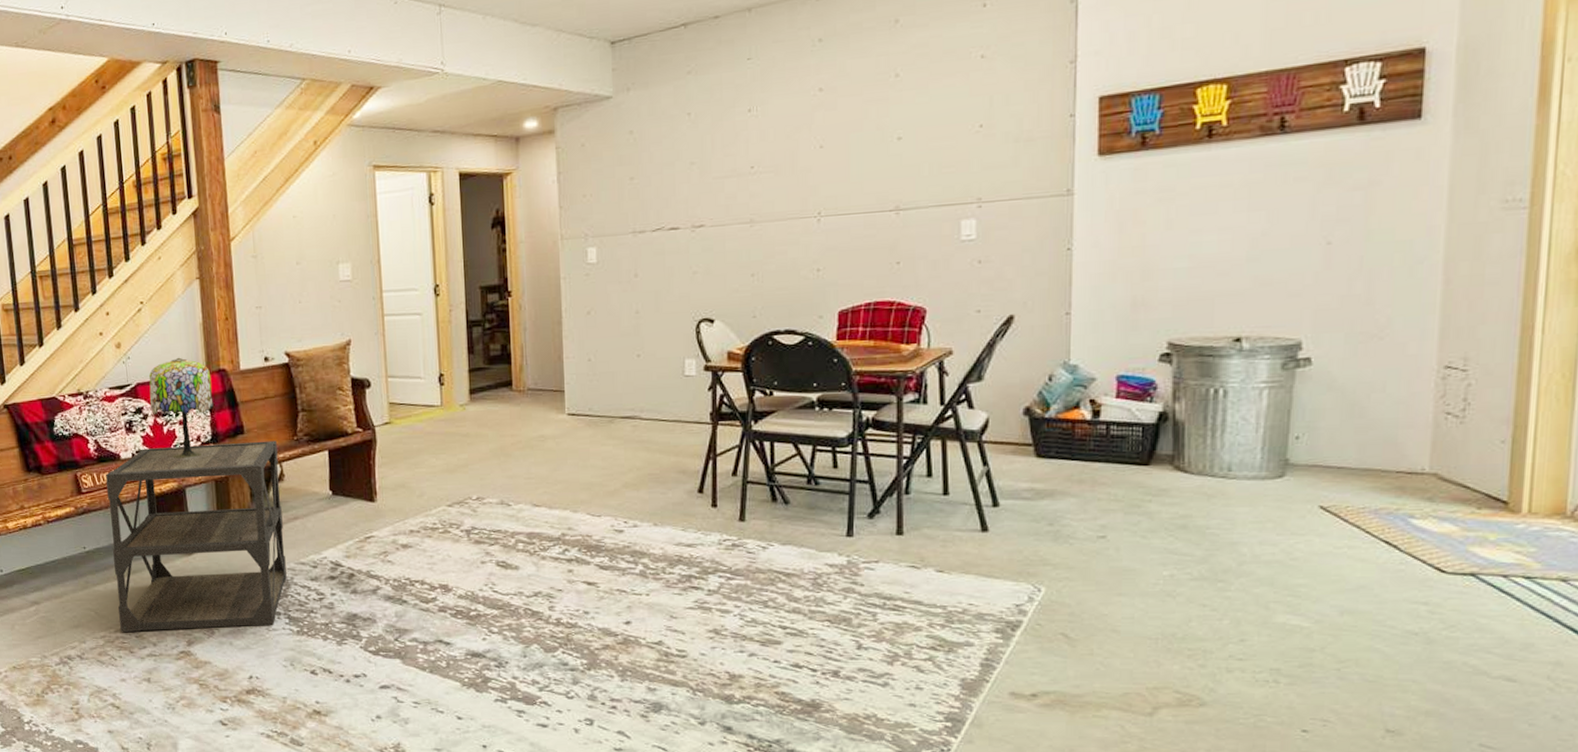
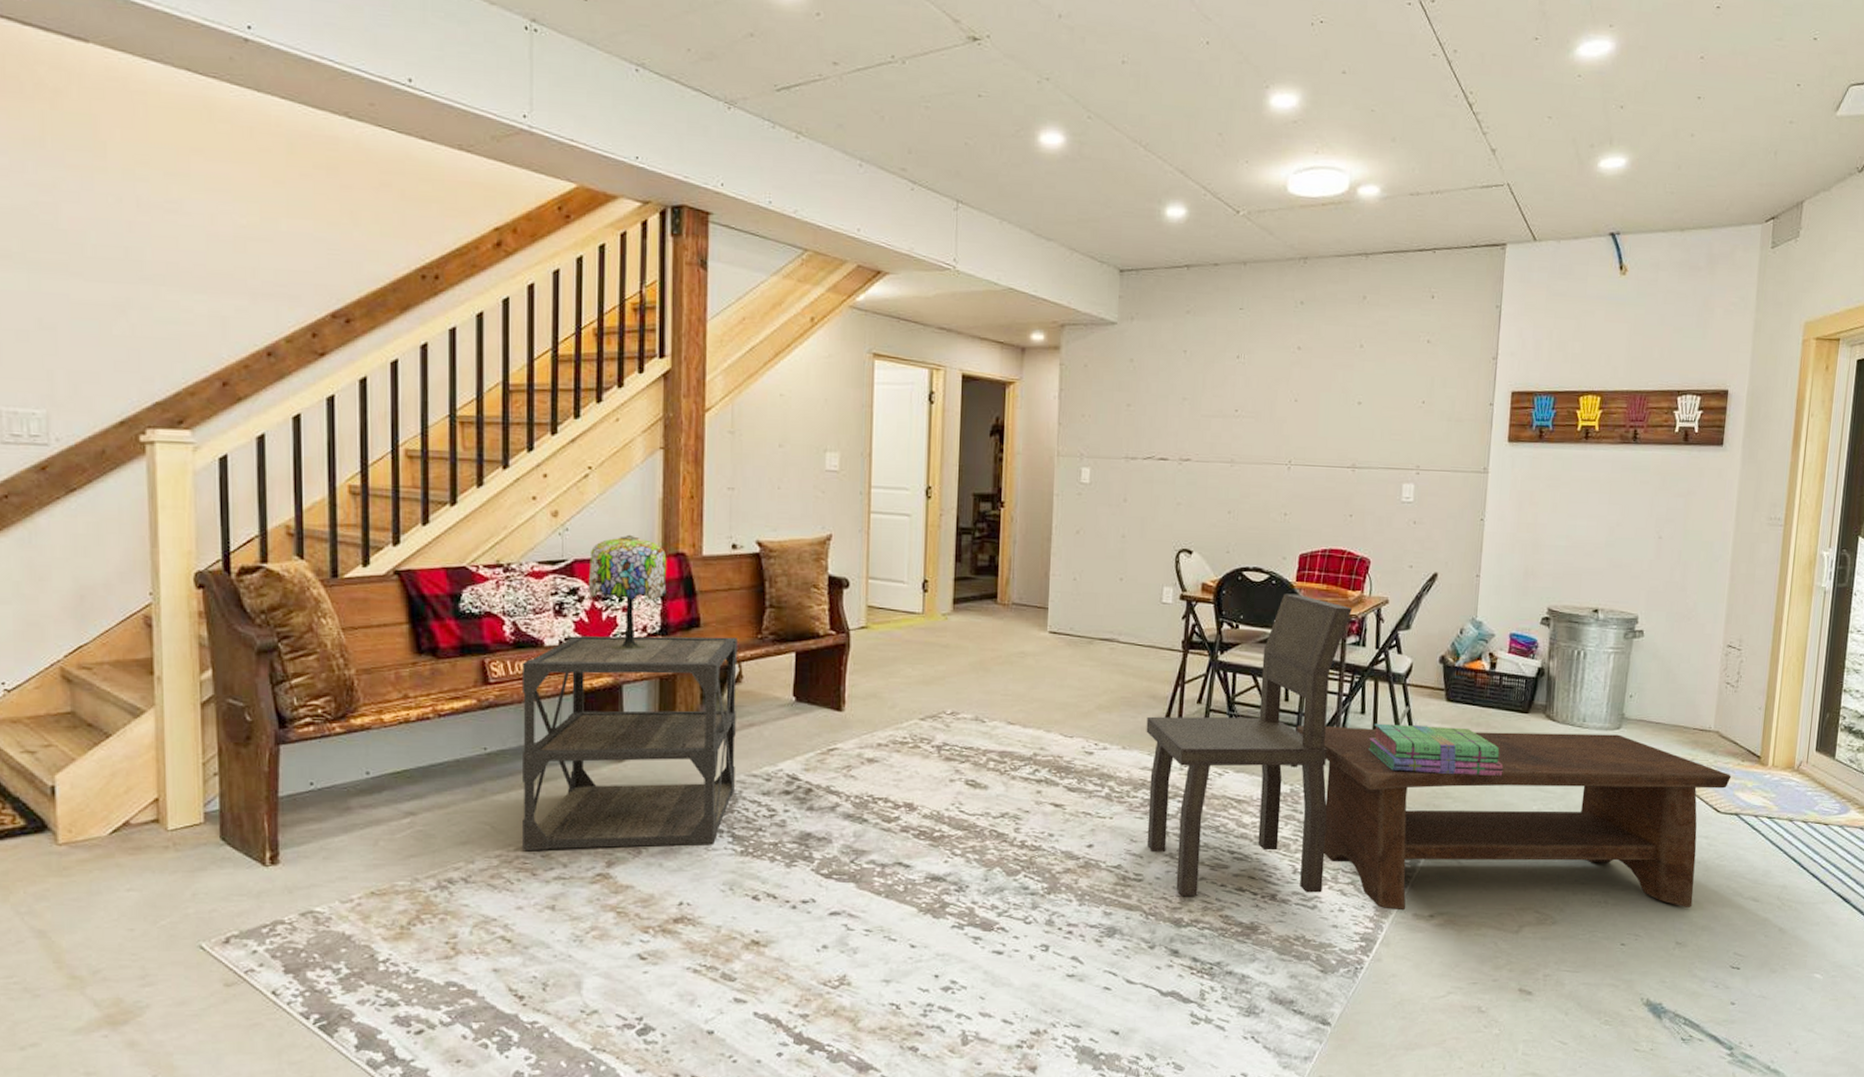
dining chair: none [677,353,907,672] -> present [1146,593,1352,896]
coffee table: none [849,484,1462,689] -> present [1296,726,1732,911]
stack of books: none [938,486,1119,539] -> present [1368,723,1504,776]

